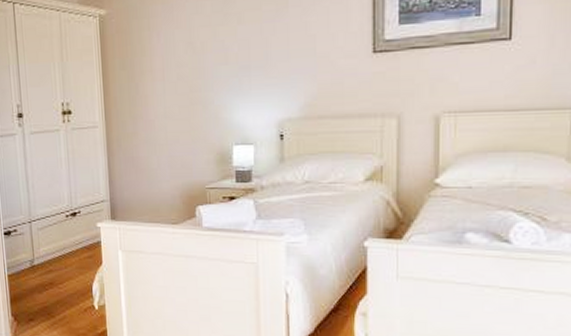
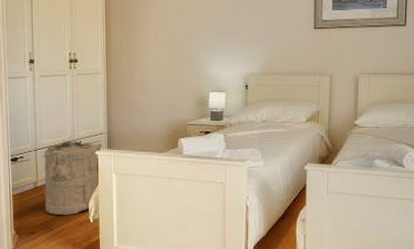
laundry hamper: none [39,211,105,300] -> present [44,141,103,215]

